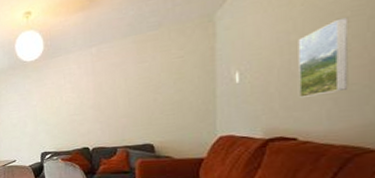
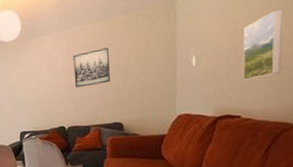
wall art: none [98,65,139,107] -> present [73,48,110,88]

